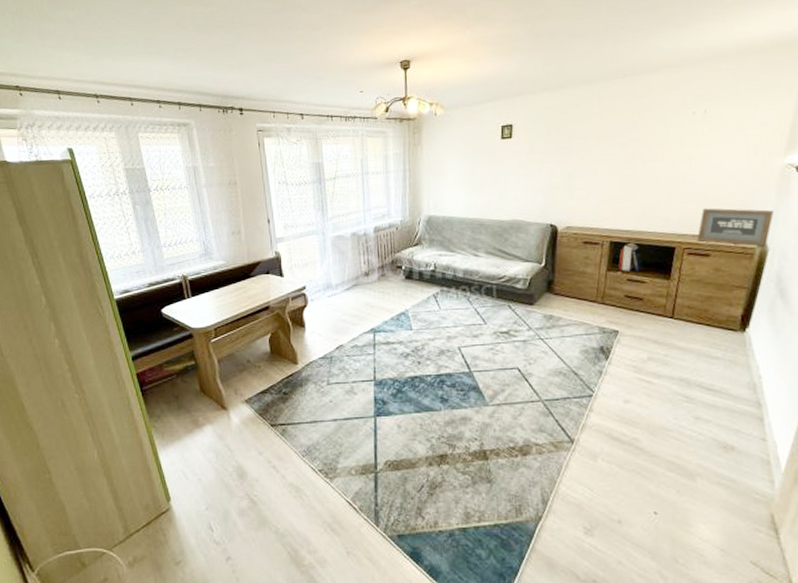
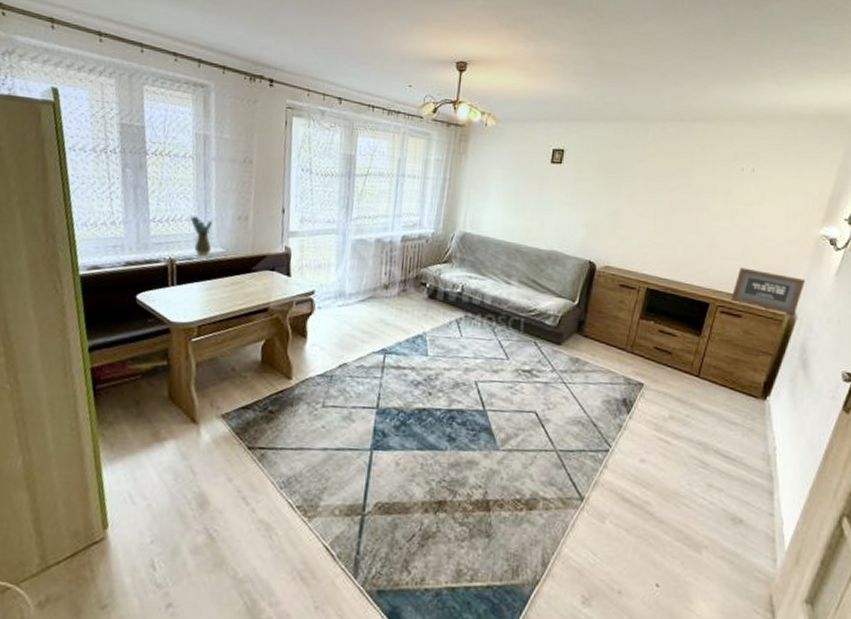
vase: none [193,237,215,271] -> present [190,216,213,257]
books: present [618,242,644,272] -> none [651,292,677,325]

